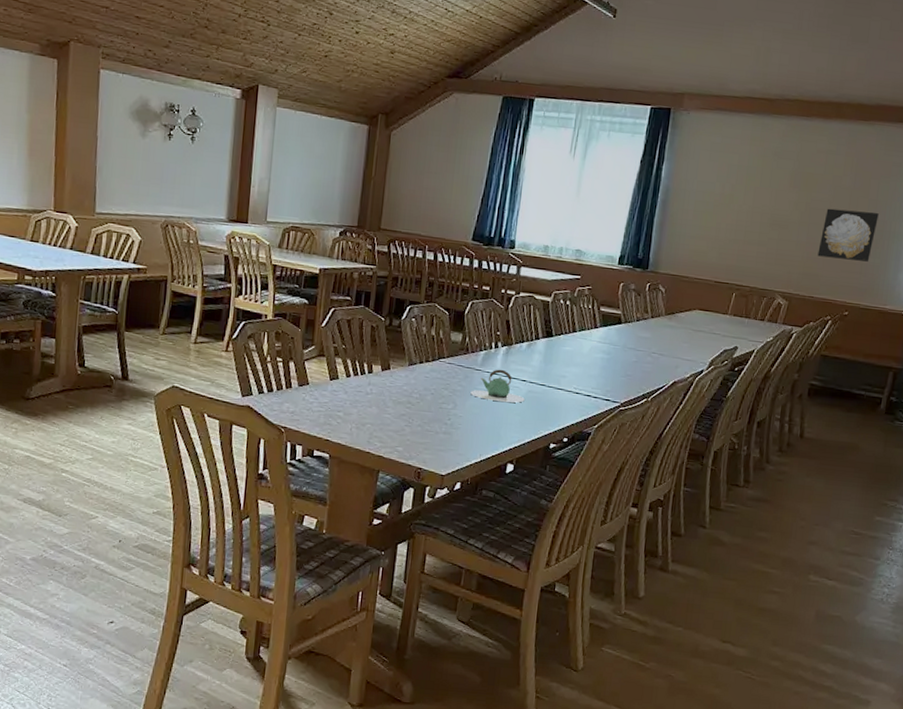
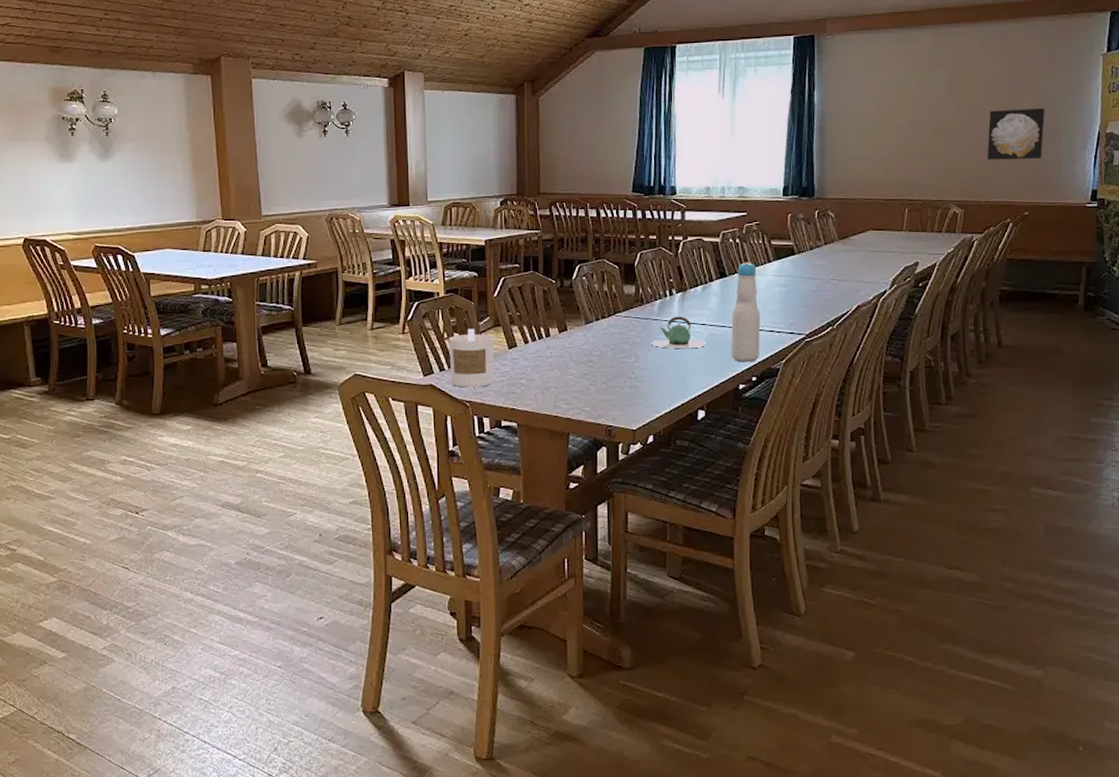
candle: none [268,355,317,415] -> present [449,328,495,388]
bottle: none [546,325,583,423] -> present [731,262,761,362]

